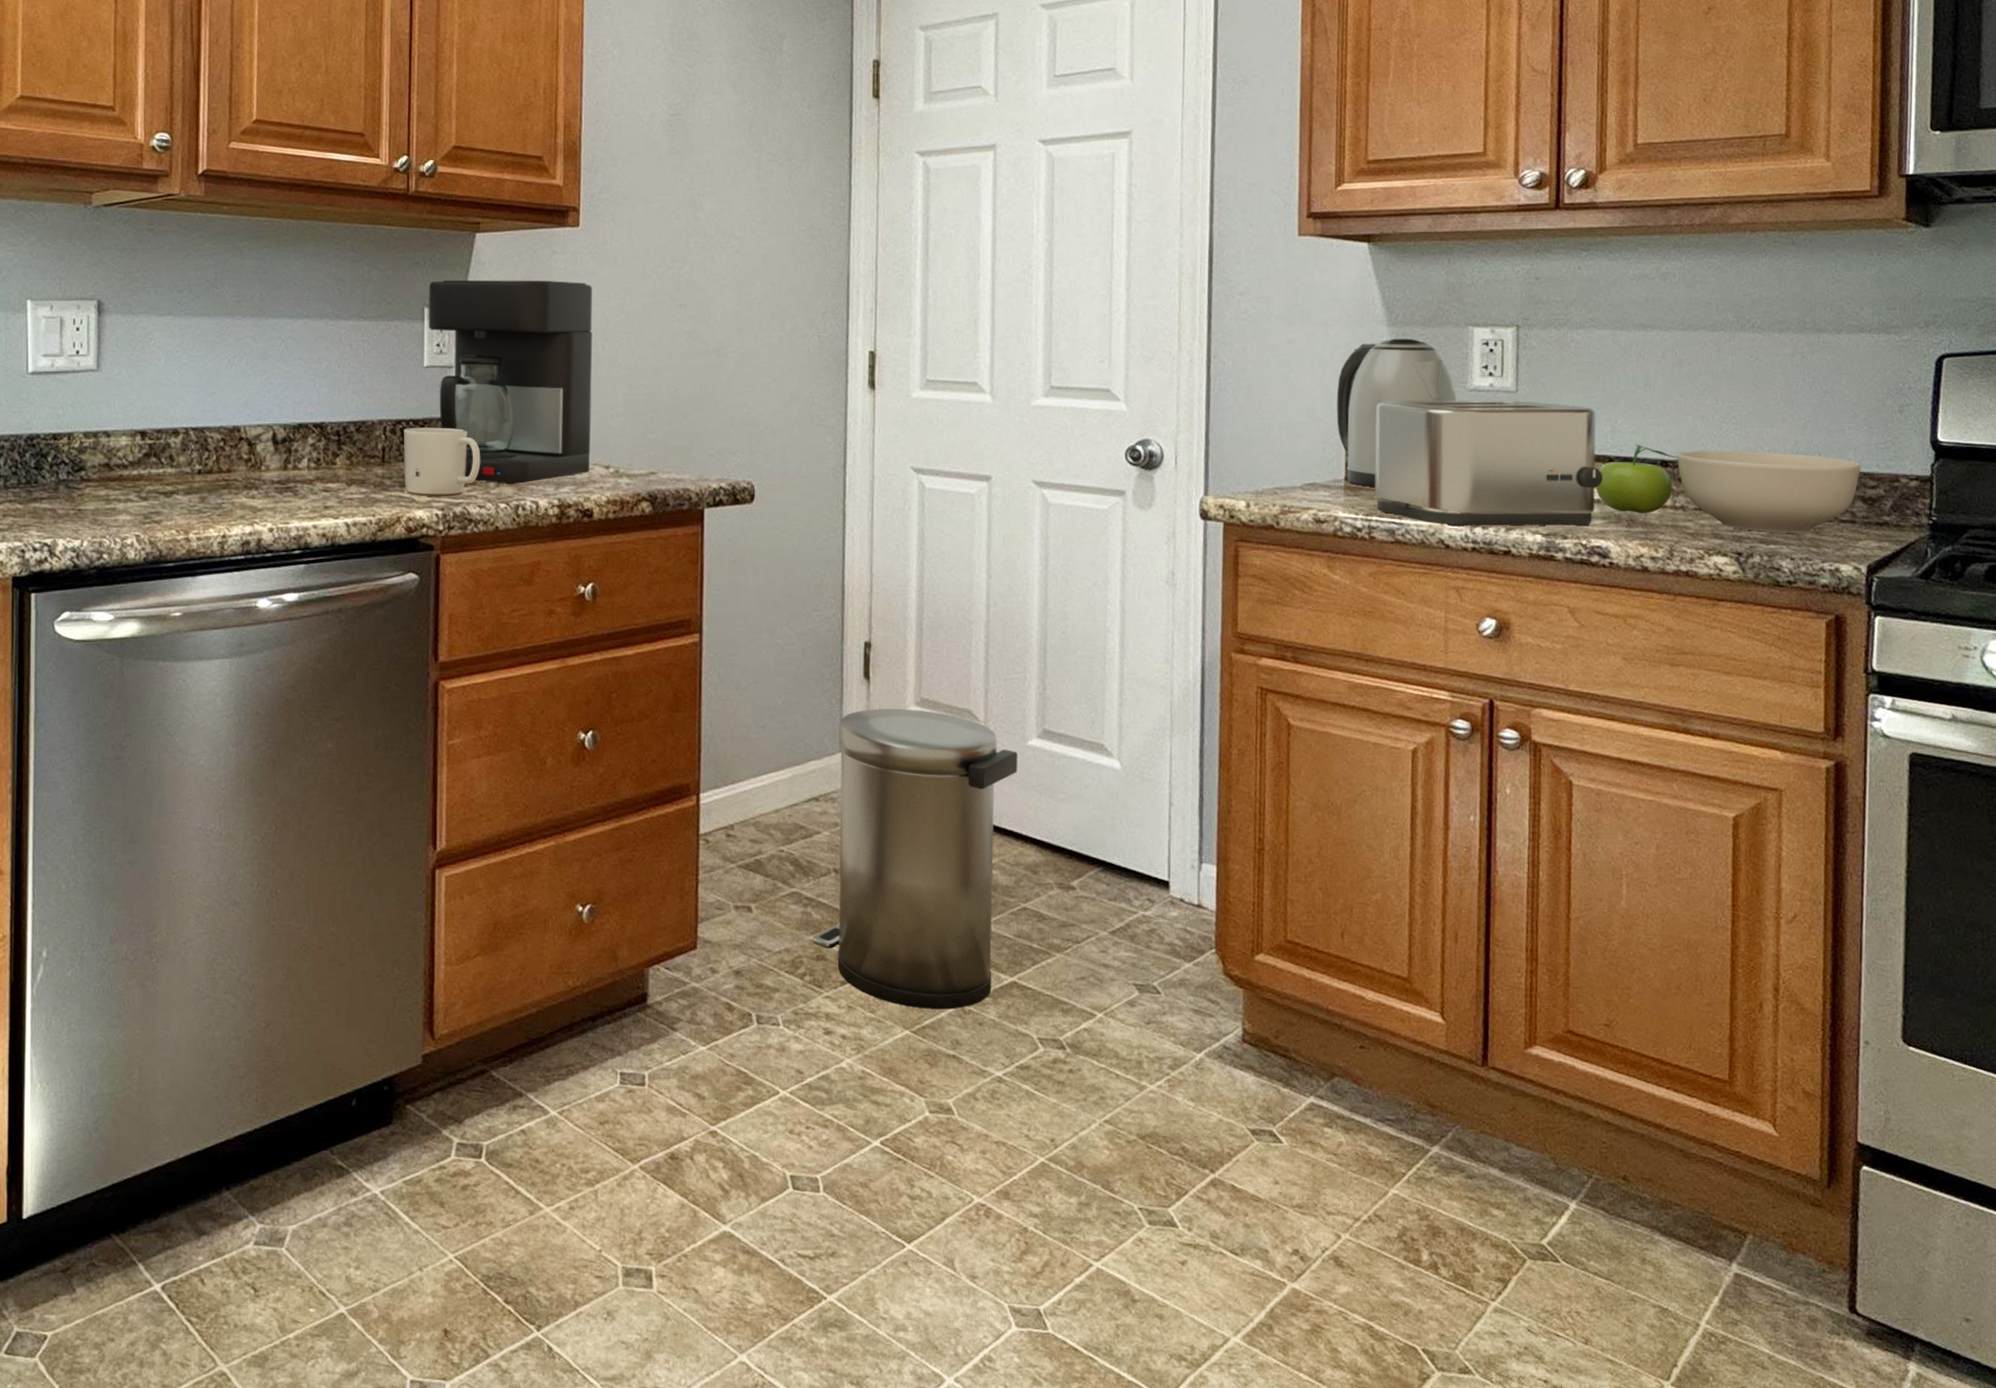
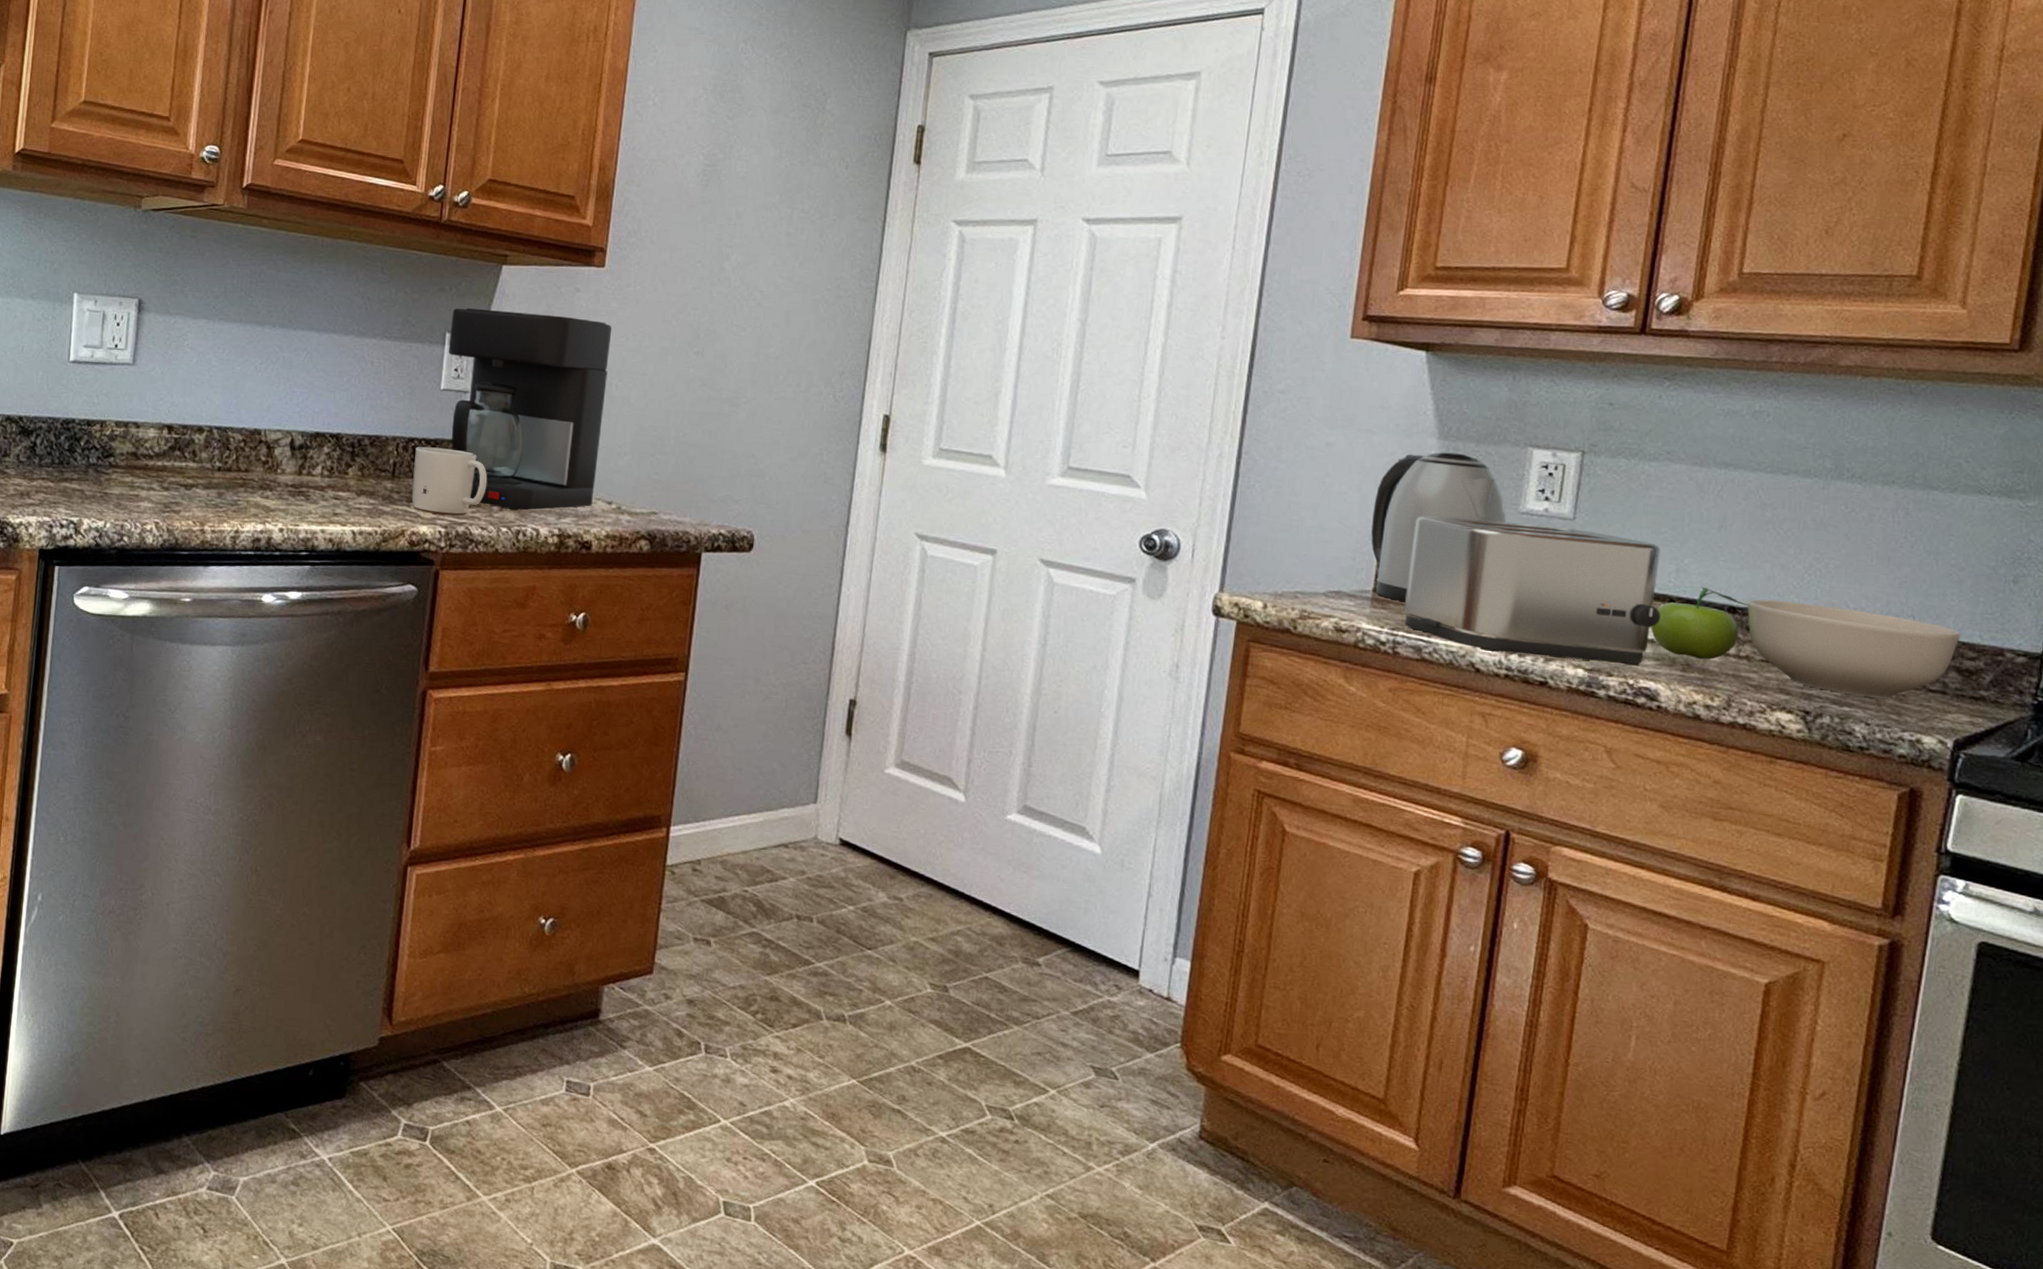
pedal bin: present [812,708,1018,1009] -> none [768,765,995,1066]

